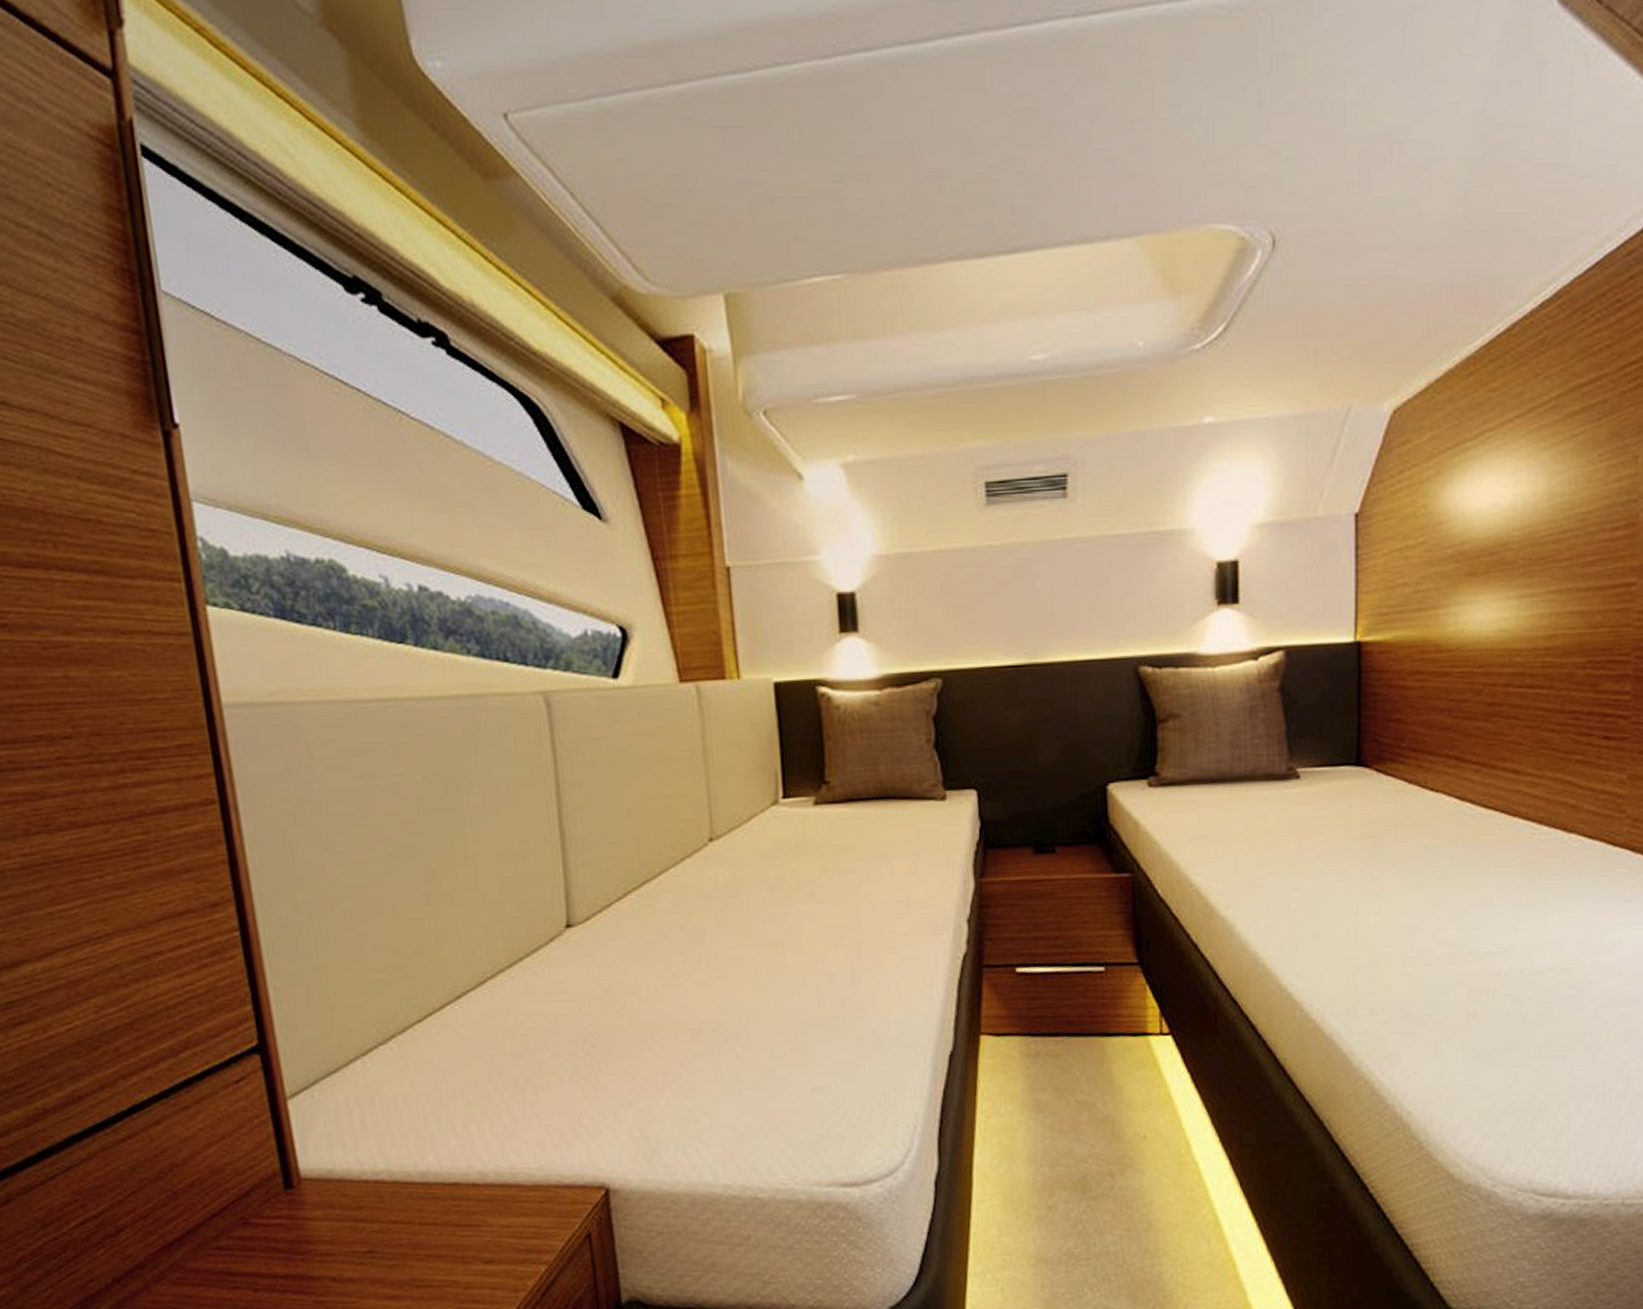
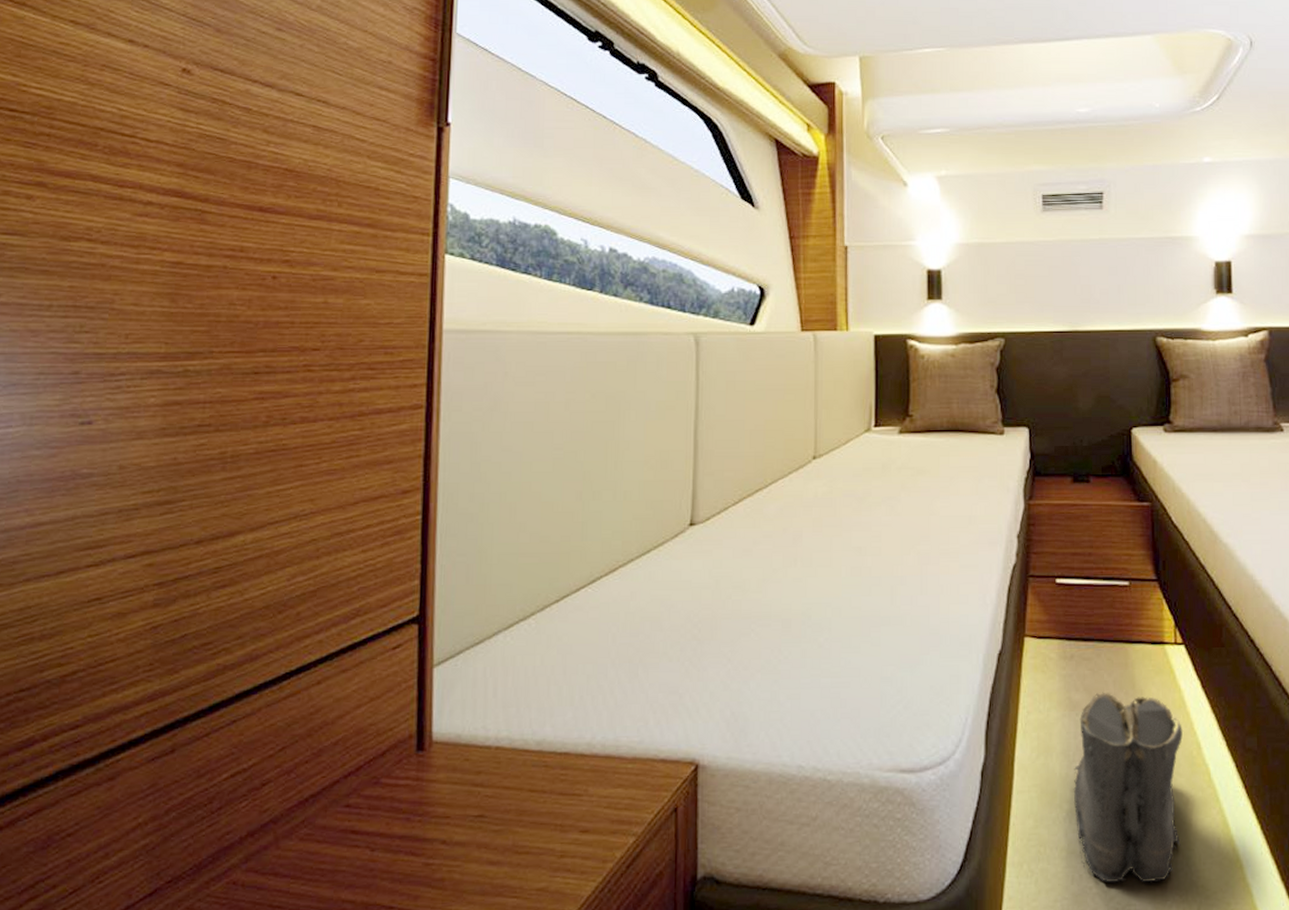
boots: none [1041,1091,1169,1287] -> present [1073,692,1183,883]

